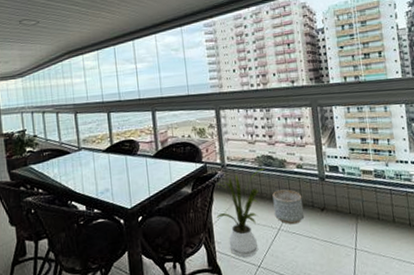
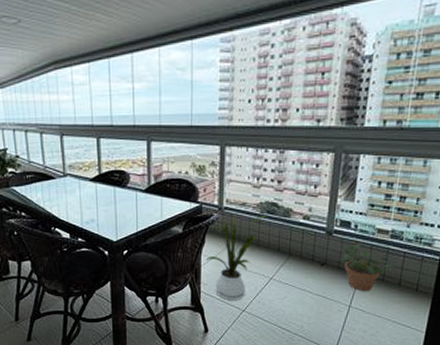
planter: present [272,189,305,224] -> none [269,240,303,274]
potted plant: none [336,187,386,232] -> present [339,245,394,291]

